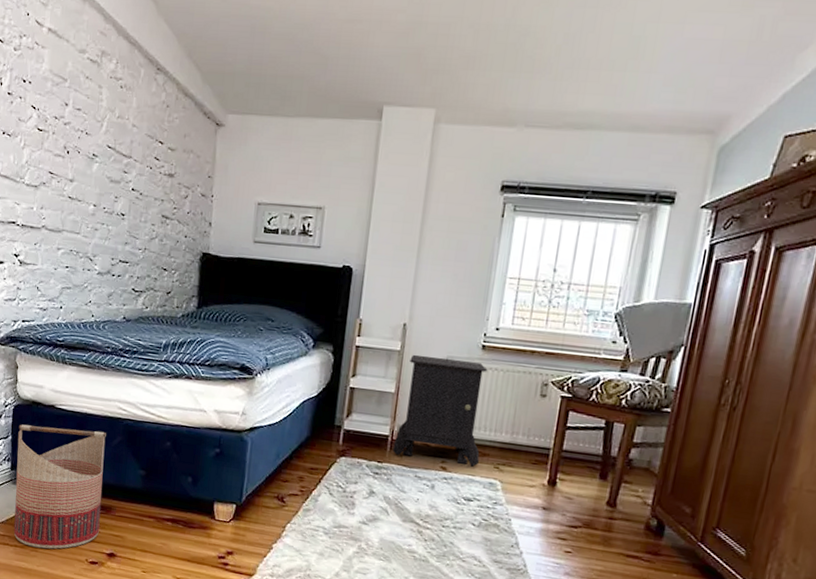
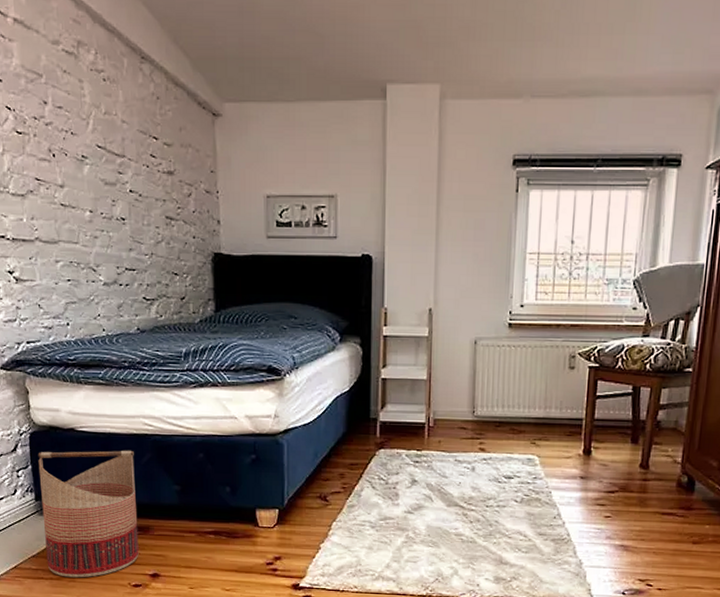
nightstand: present [392,354,488,467] -> none [430,339,516,445]

